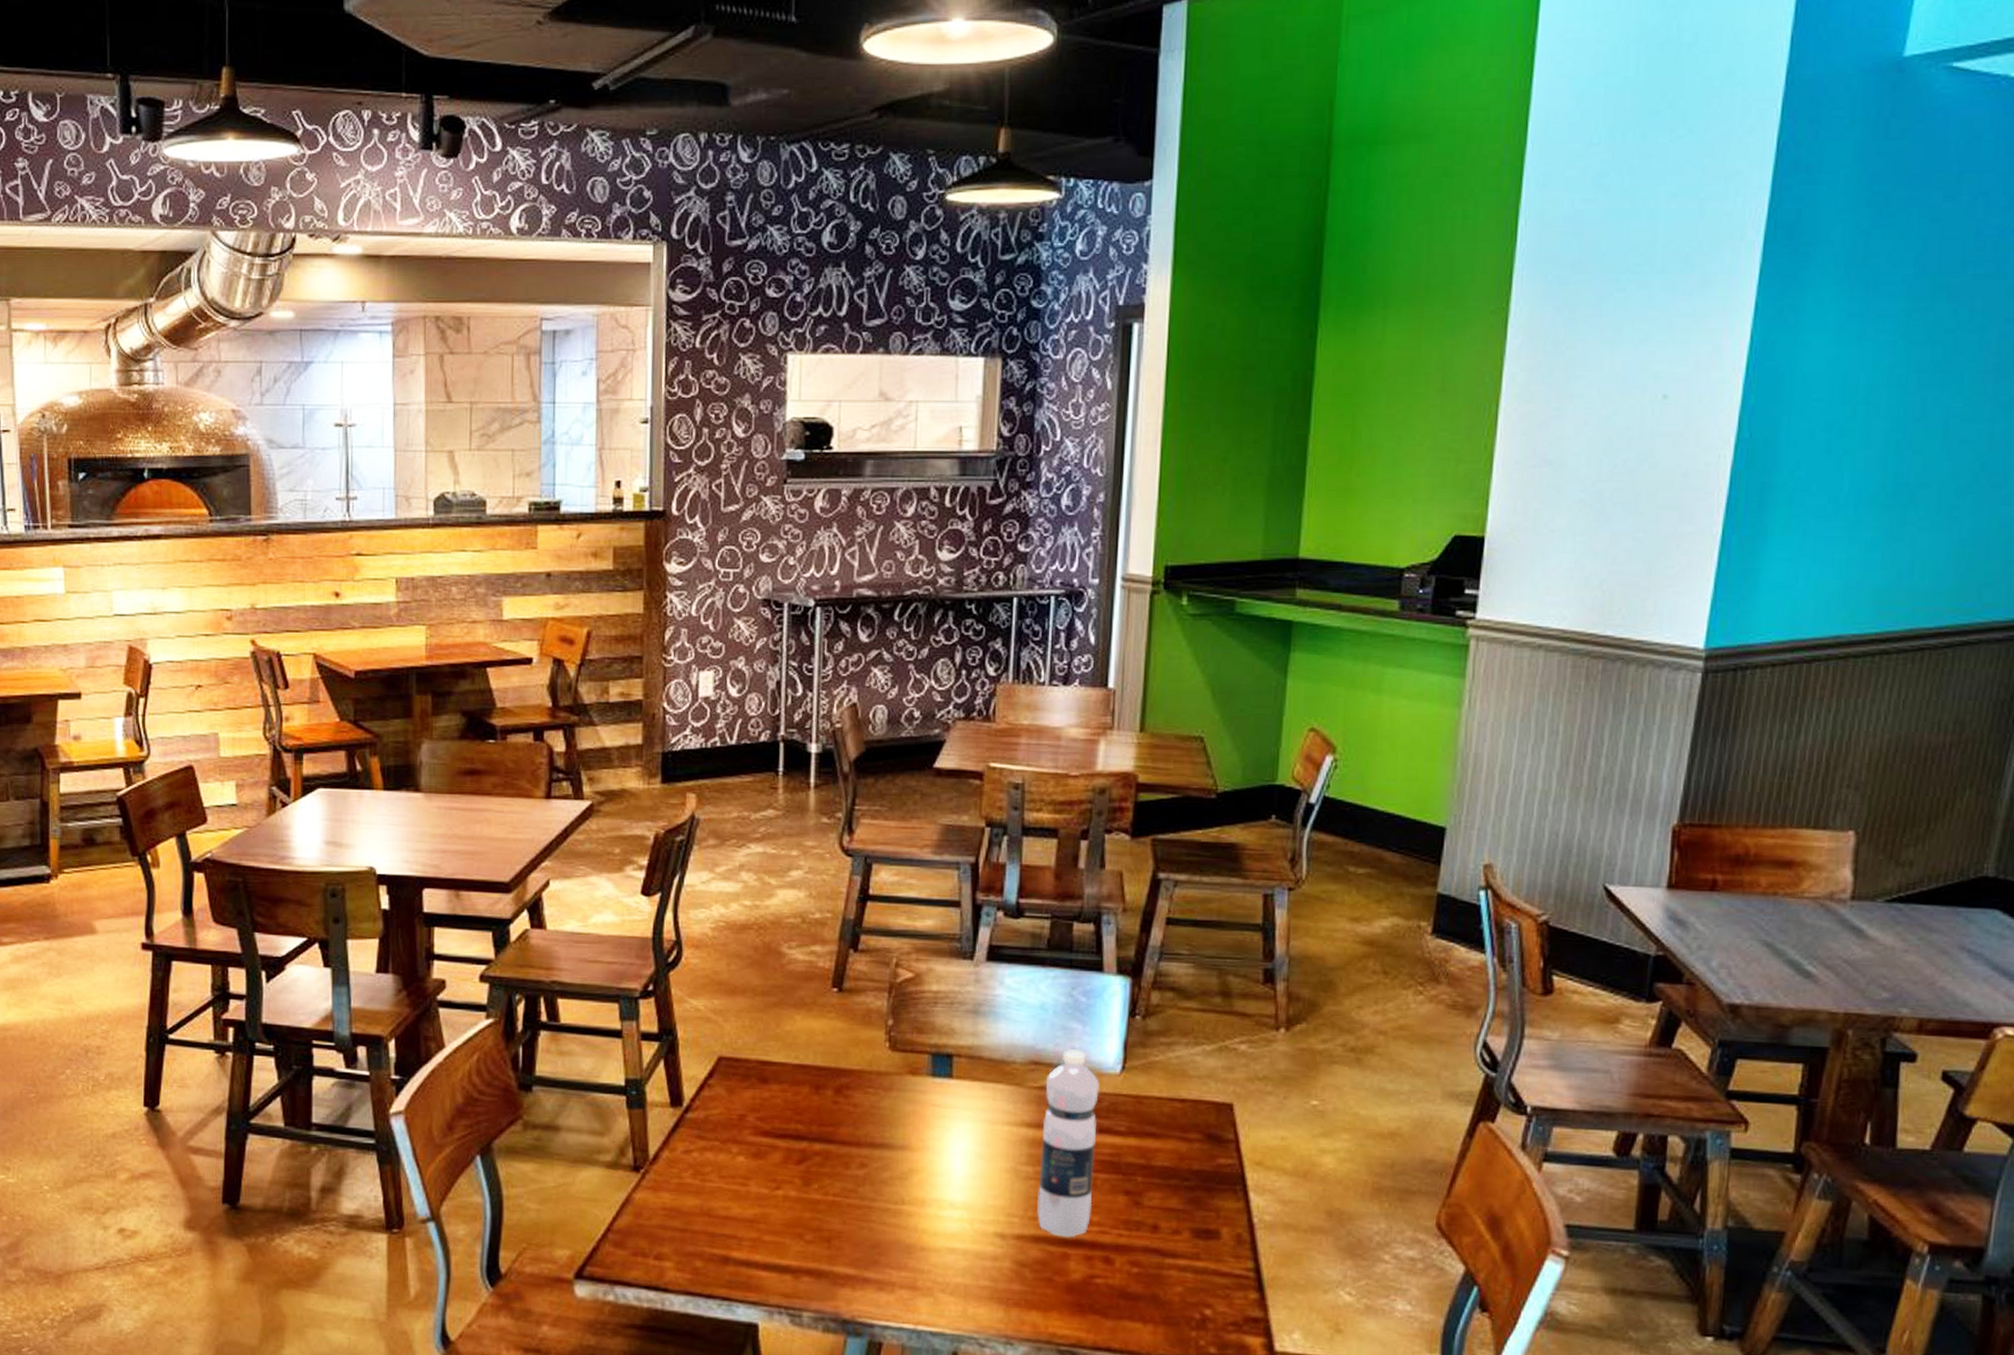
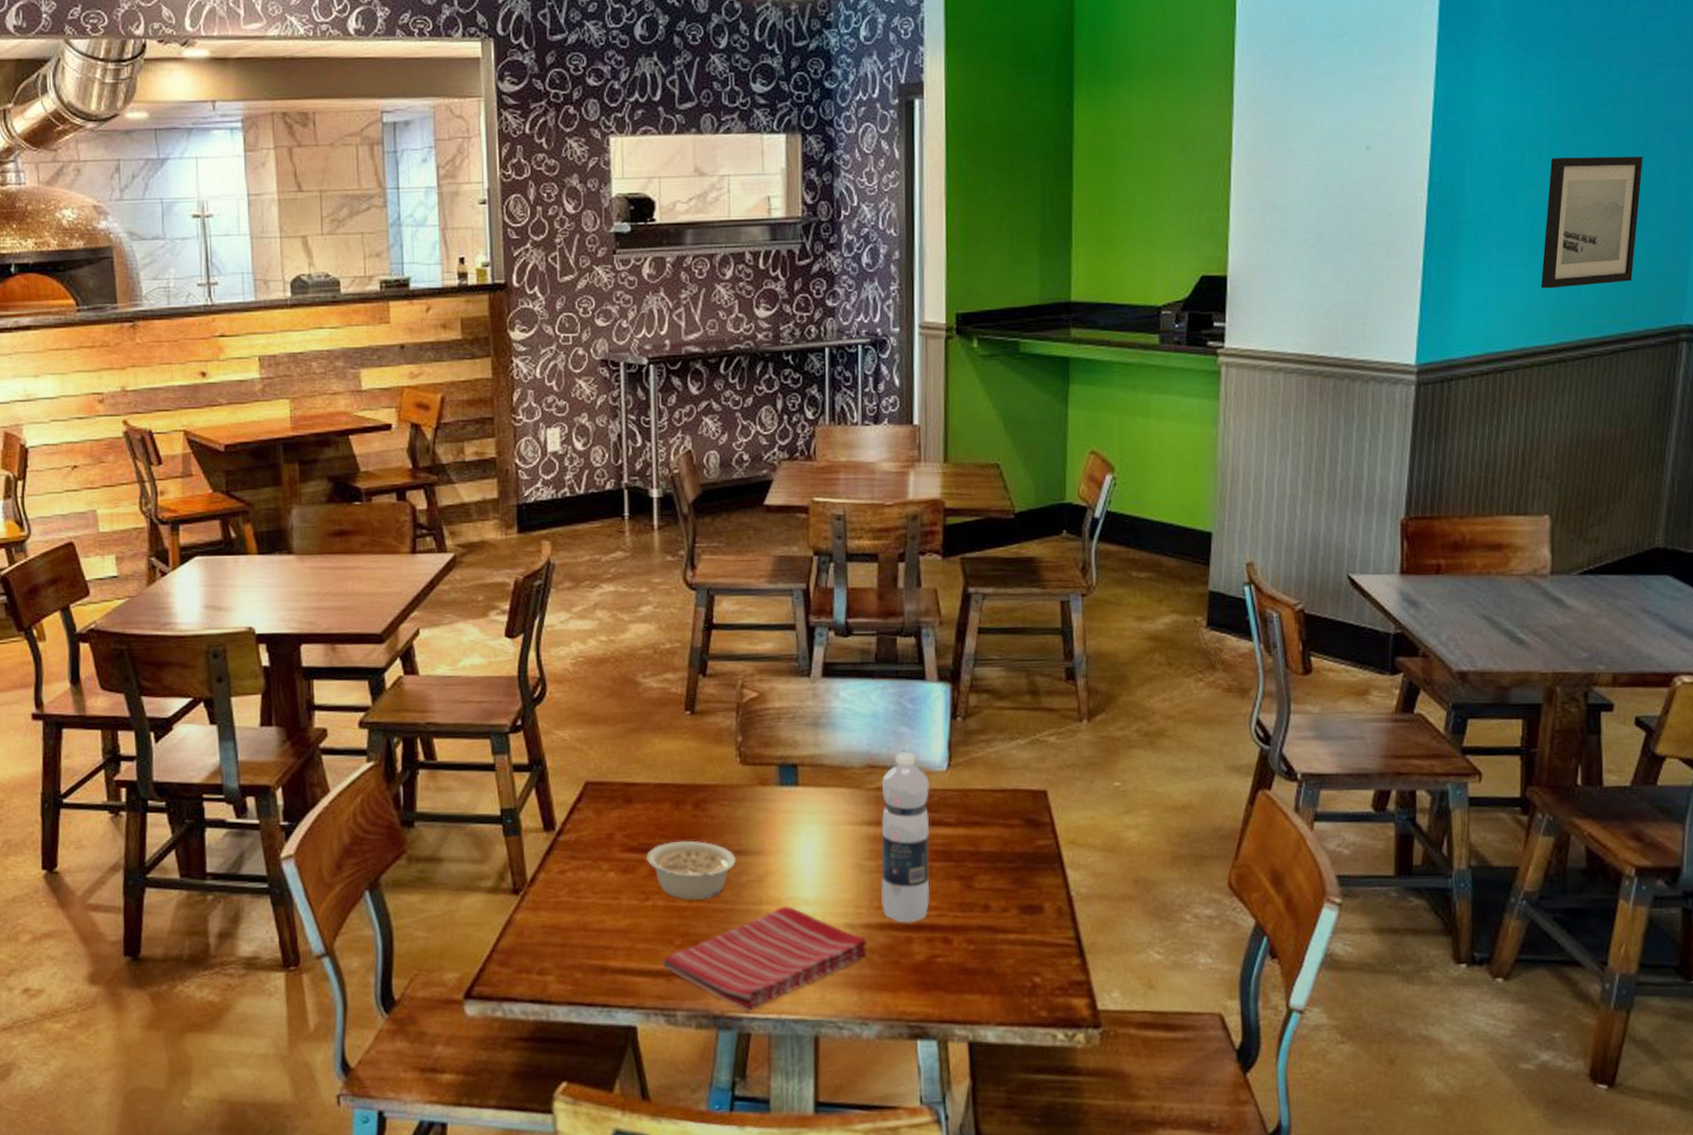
legume: none [780,1128,879,1195] -> present [647,840,737,901]
dish towel: none [789,1207,1019,1320] -> present [661,905,868,1012]
wall art: none [1864,414,2005,568] -> present [1540,156,1643,289]

